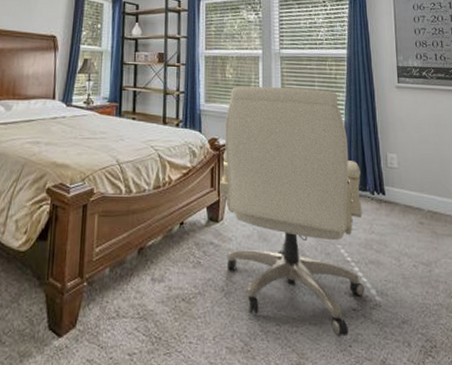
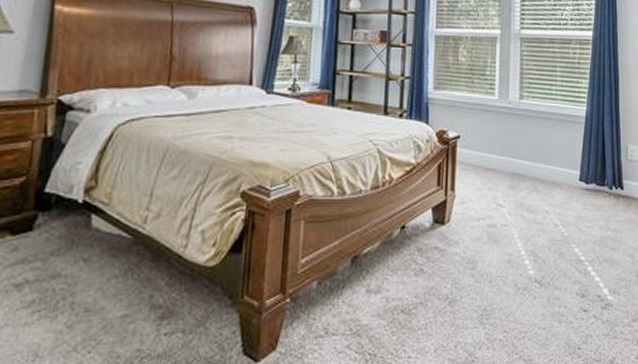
chair: present [220,86,365,337] -> none [447,71,600,340]

